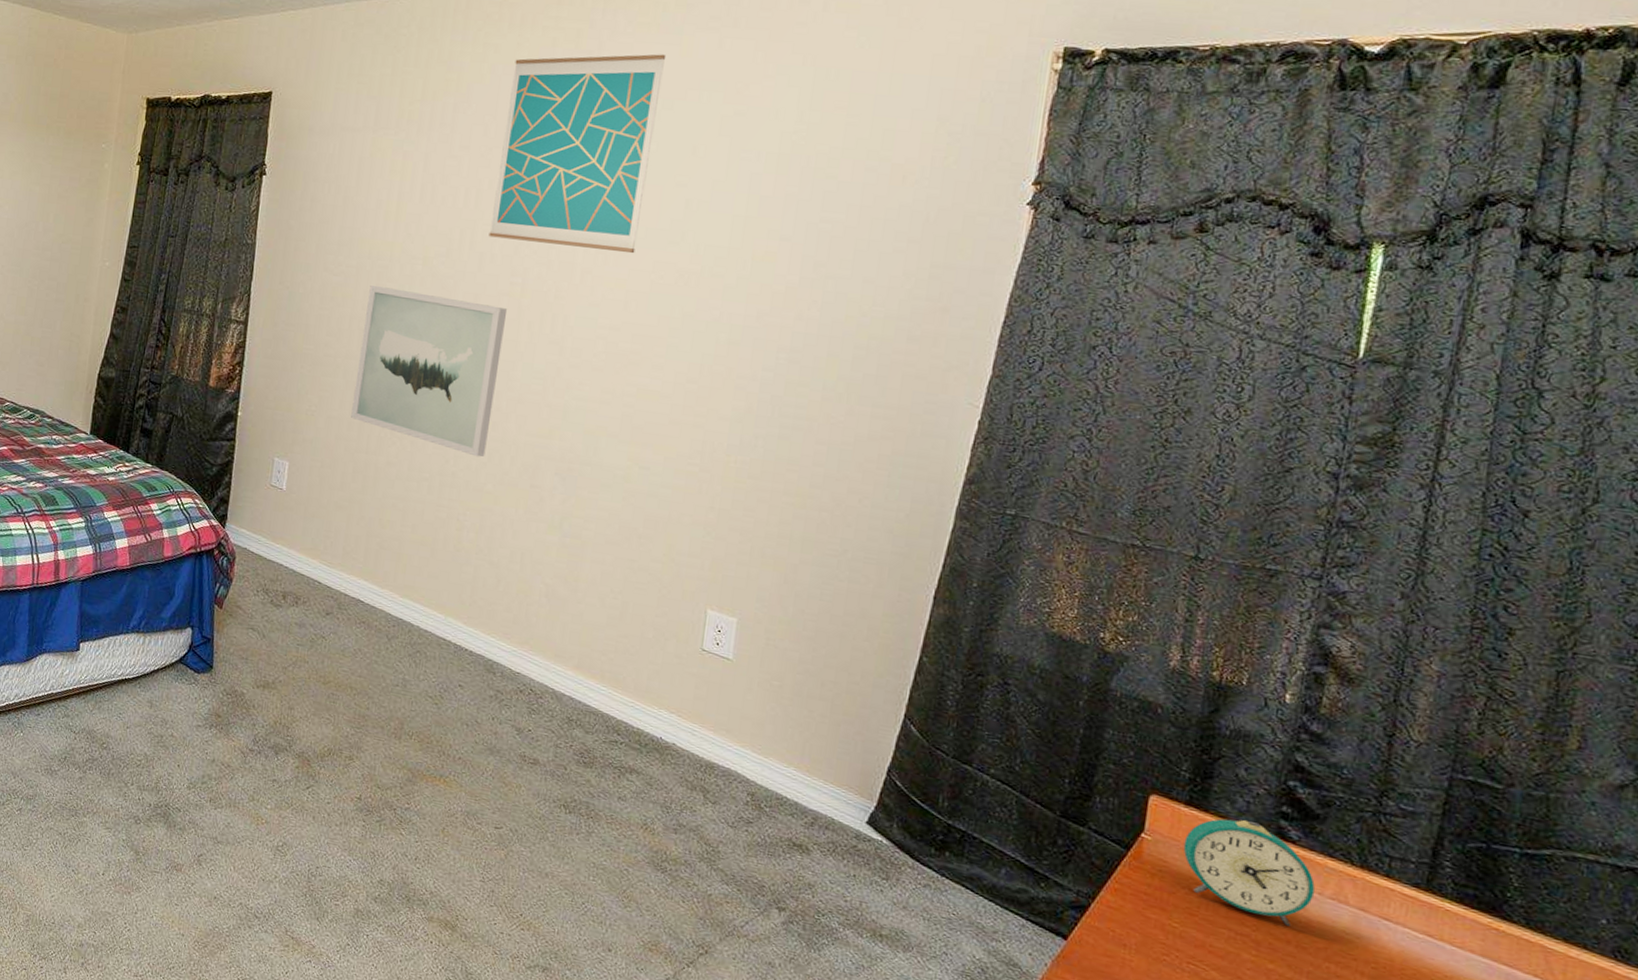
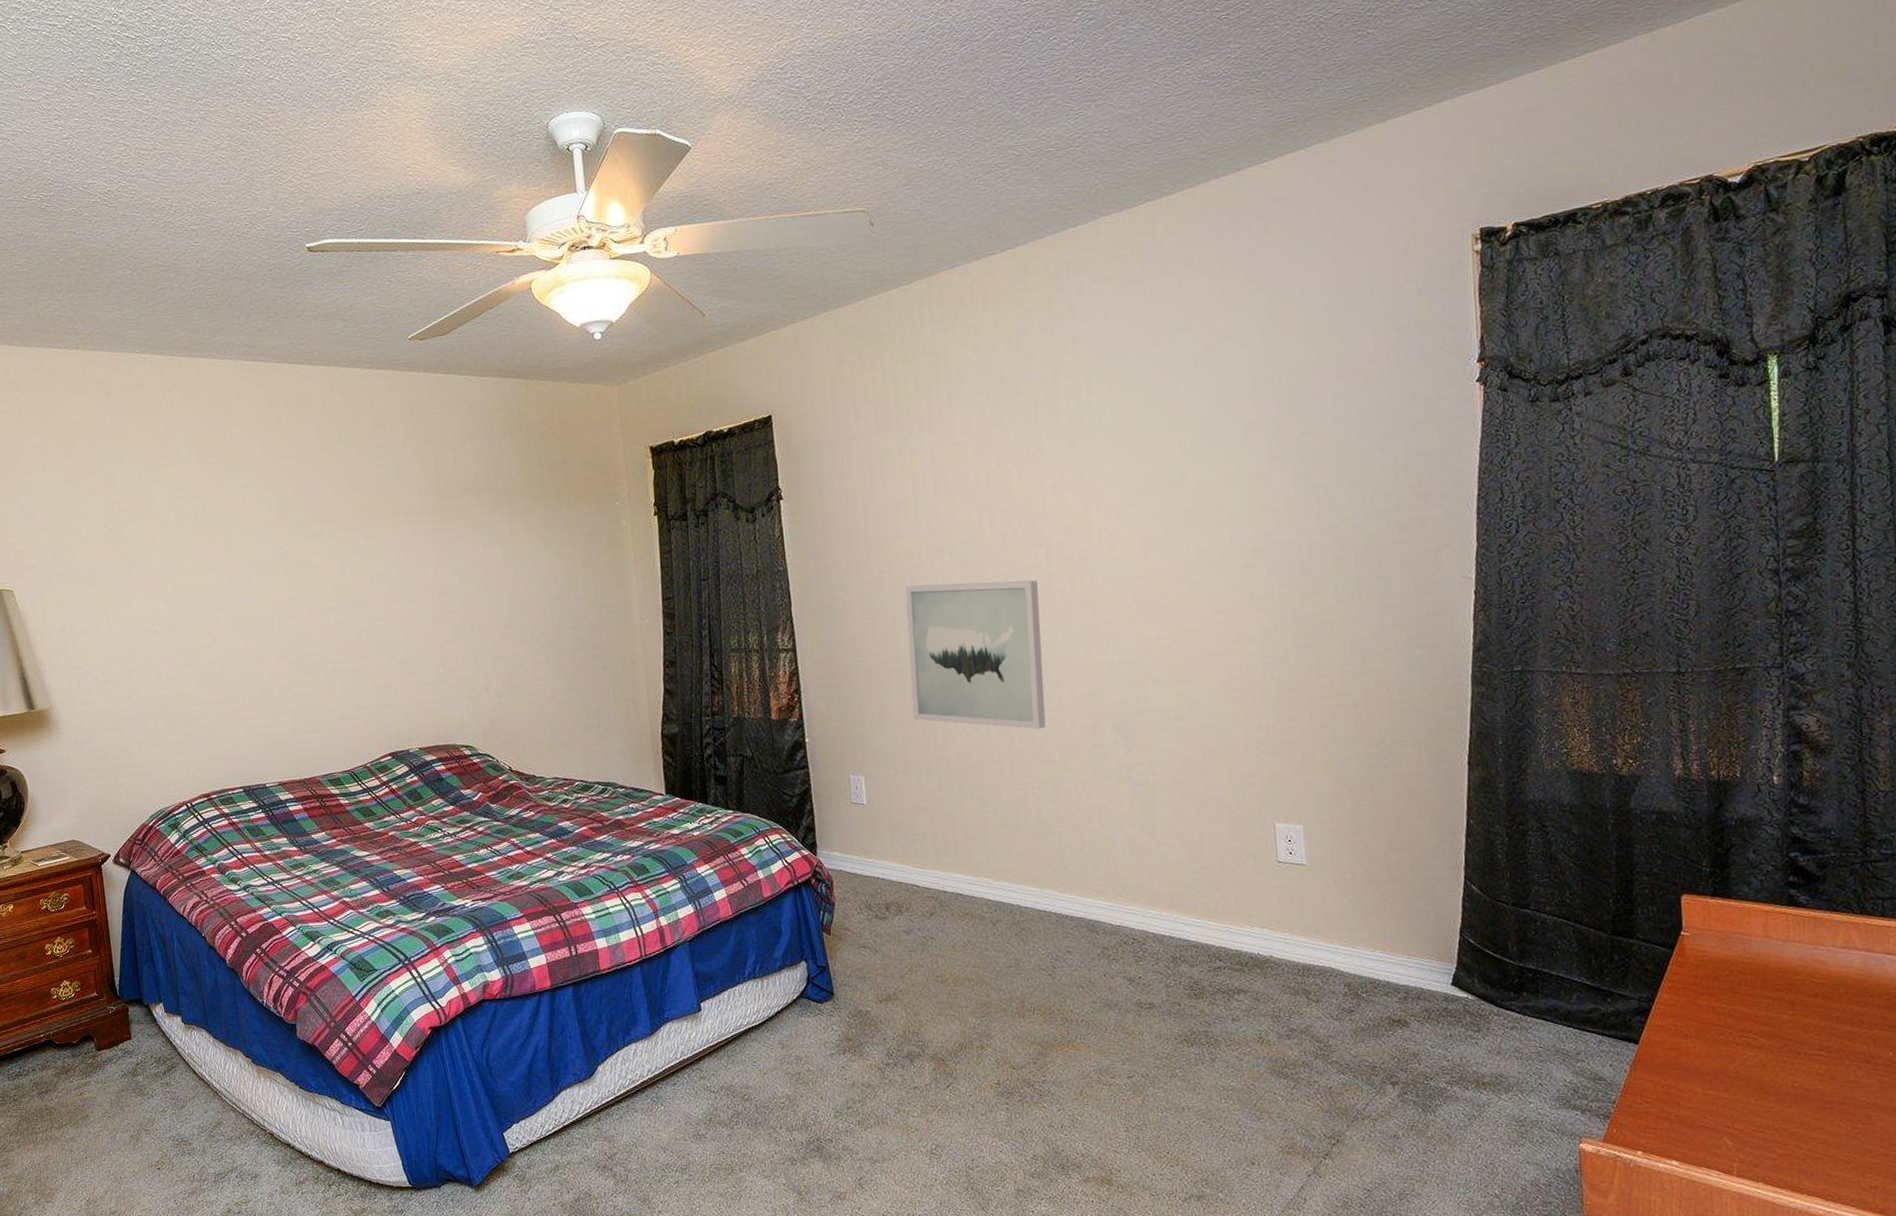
wall art: present [489,54,667,254] -> none [995,305,1143,515]
alarm clock: present [1183,818,1316,926] -> none [1716,896,1829,982]

